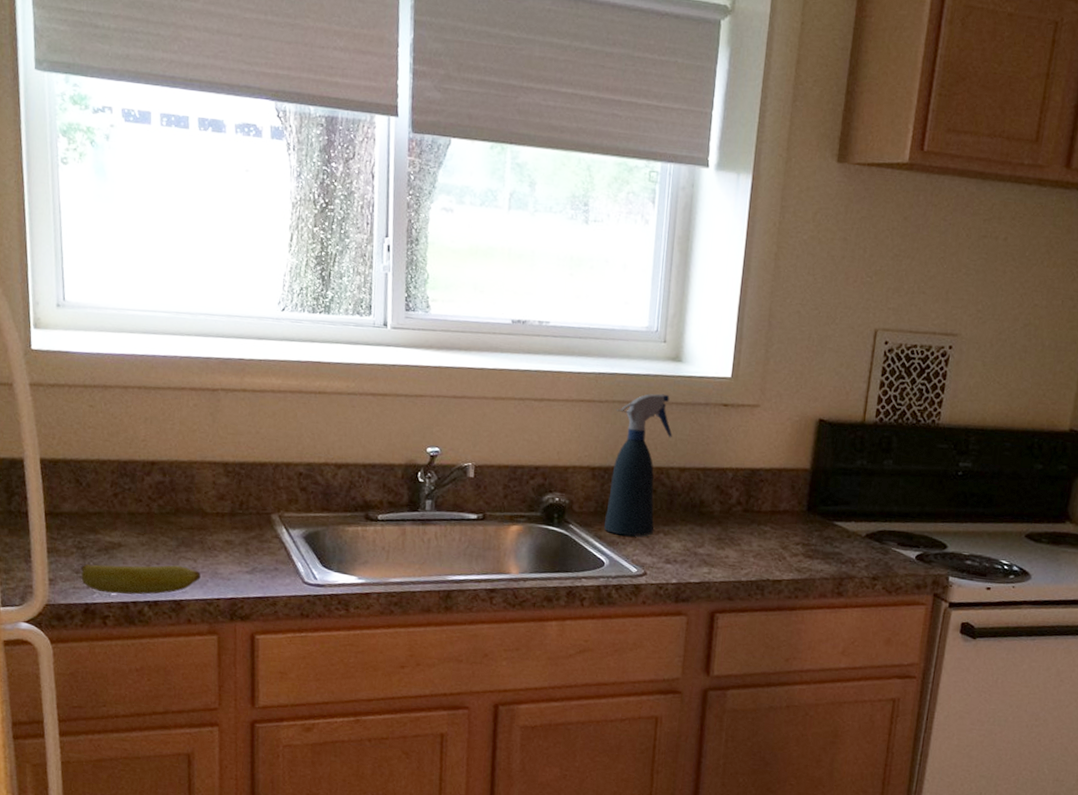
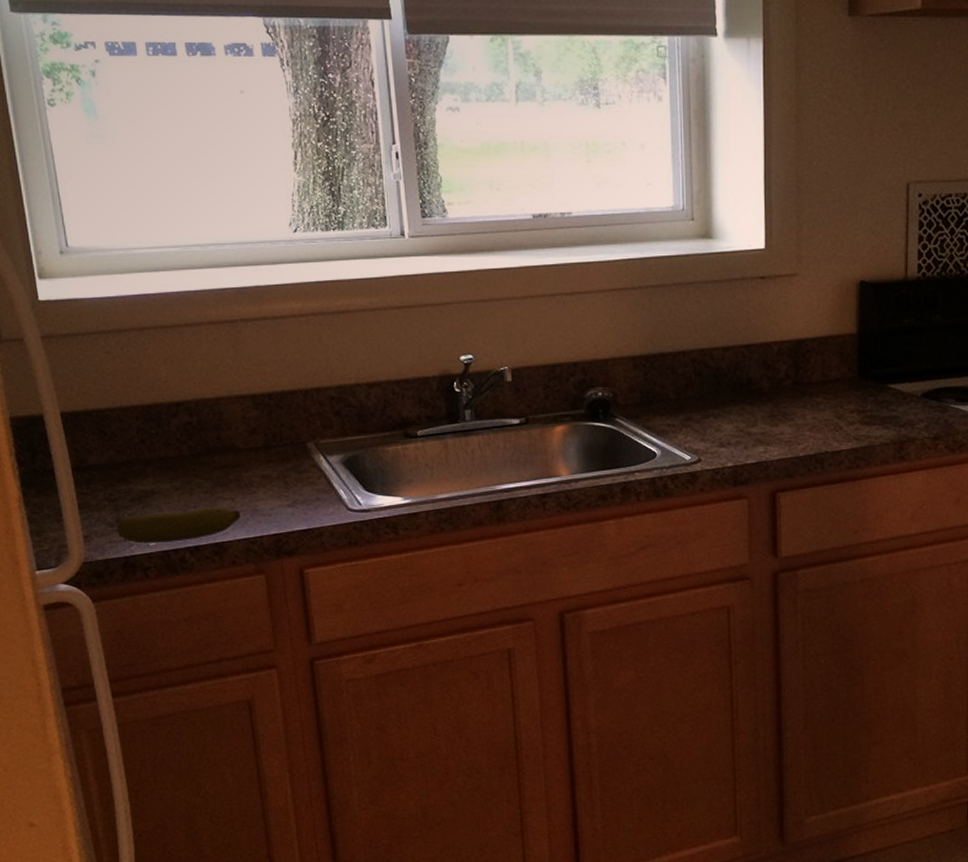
spray bottle: present [604,393,672,536] -> none [650,273,711,424]

